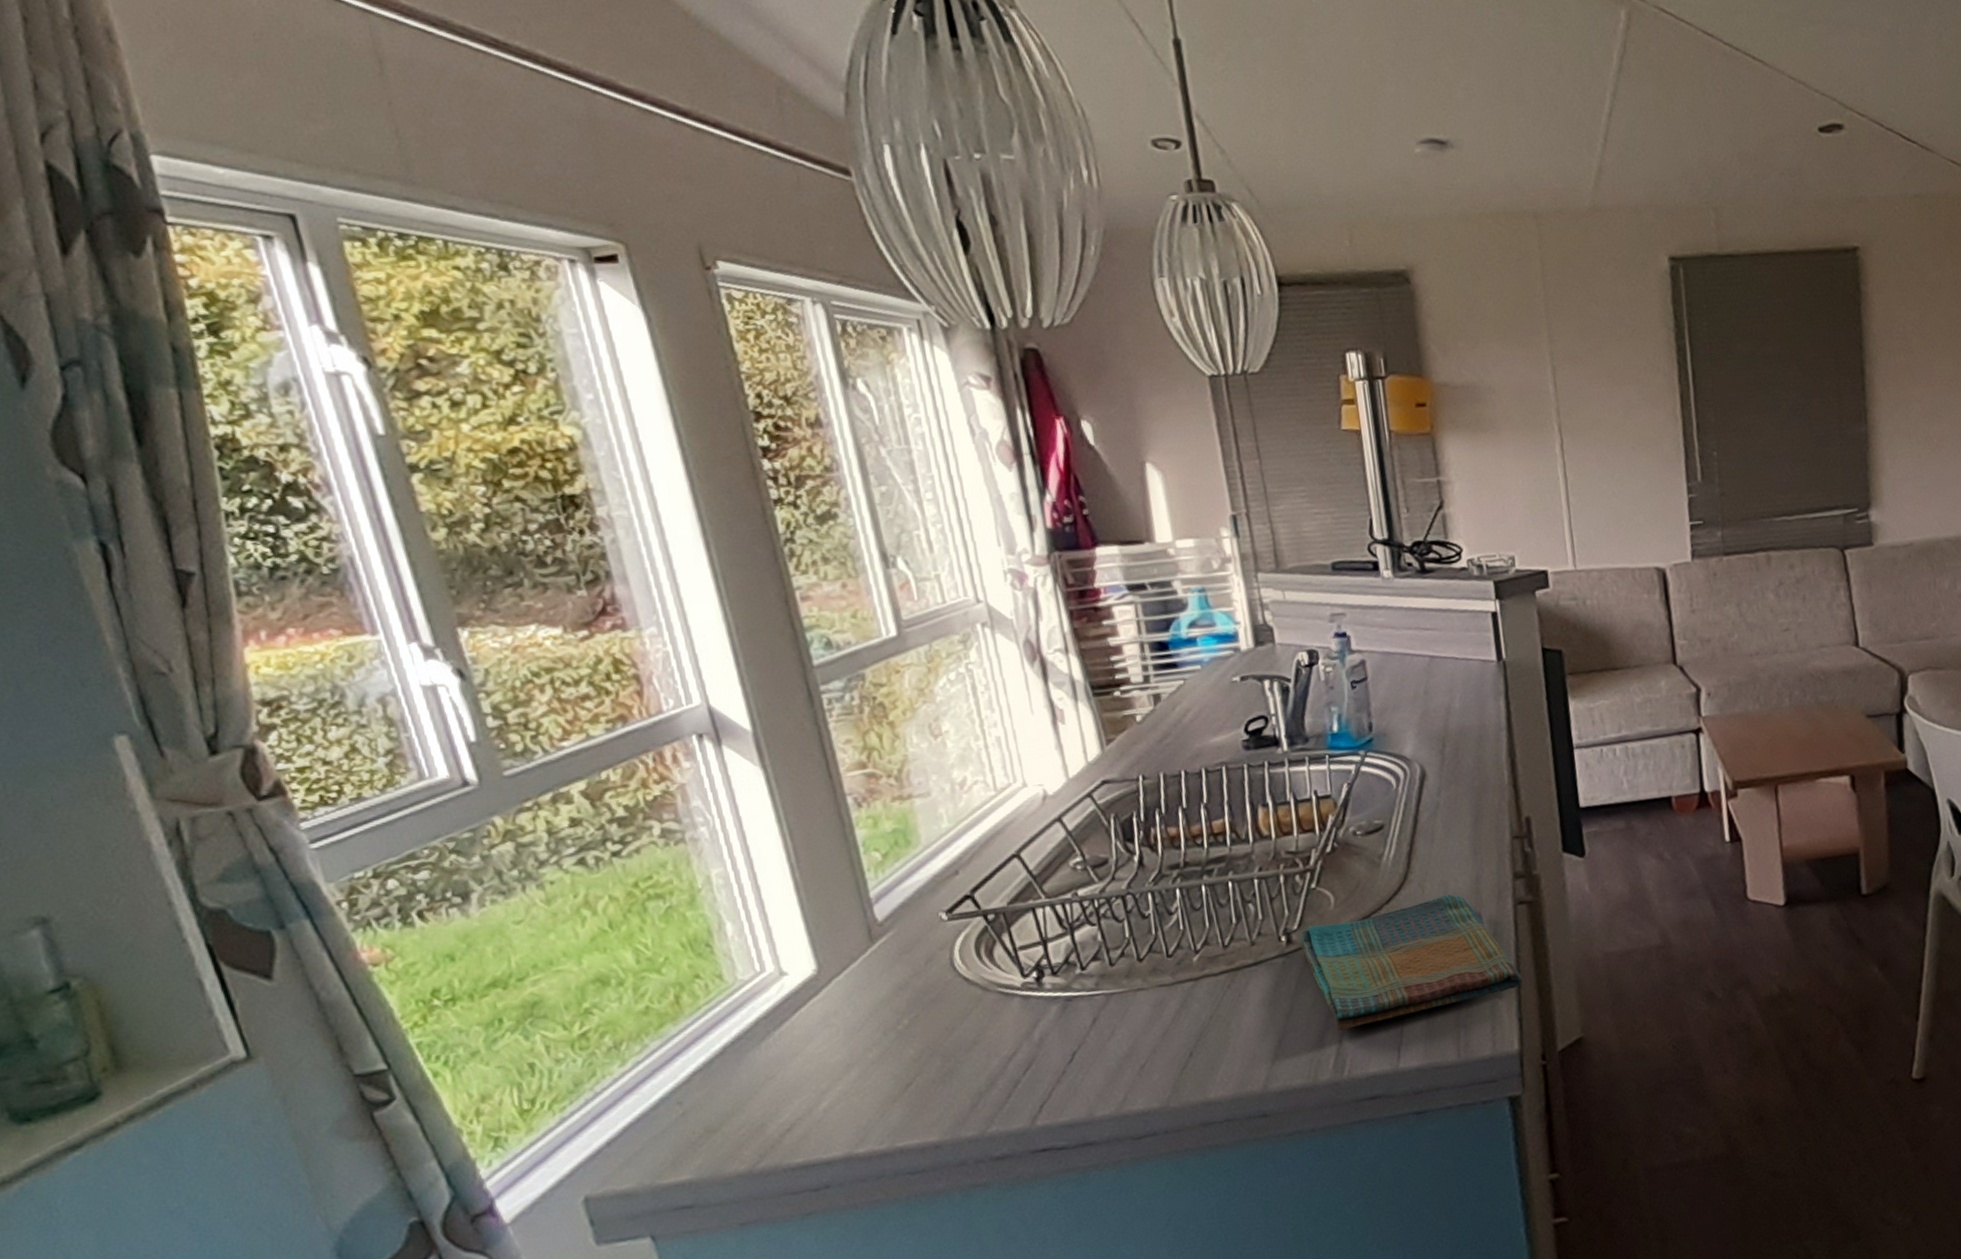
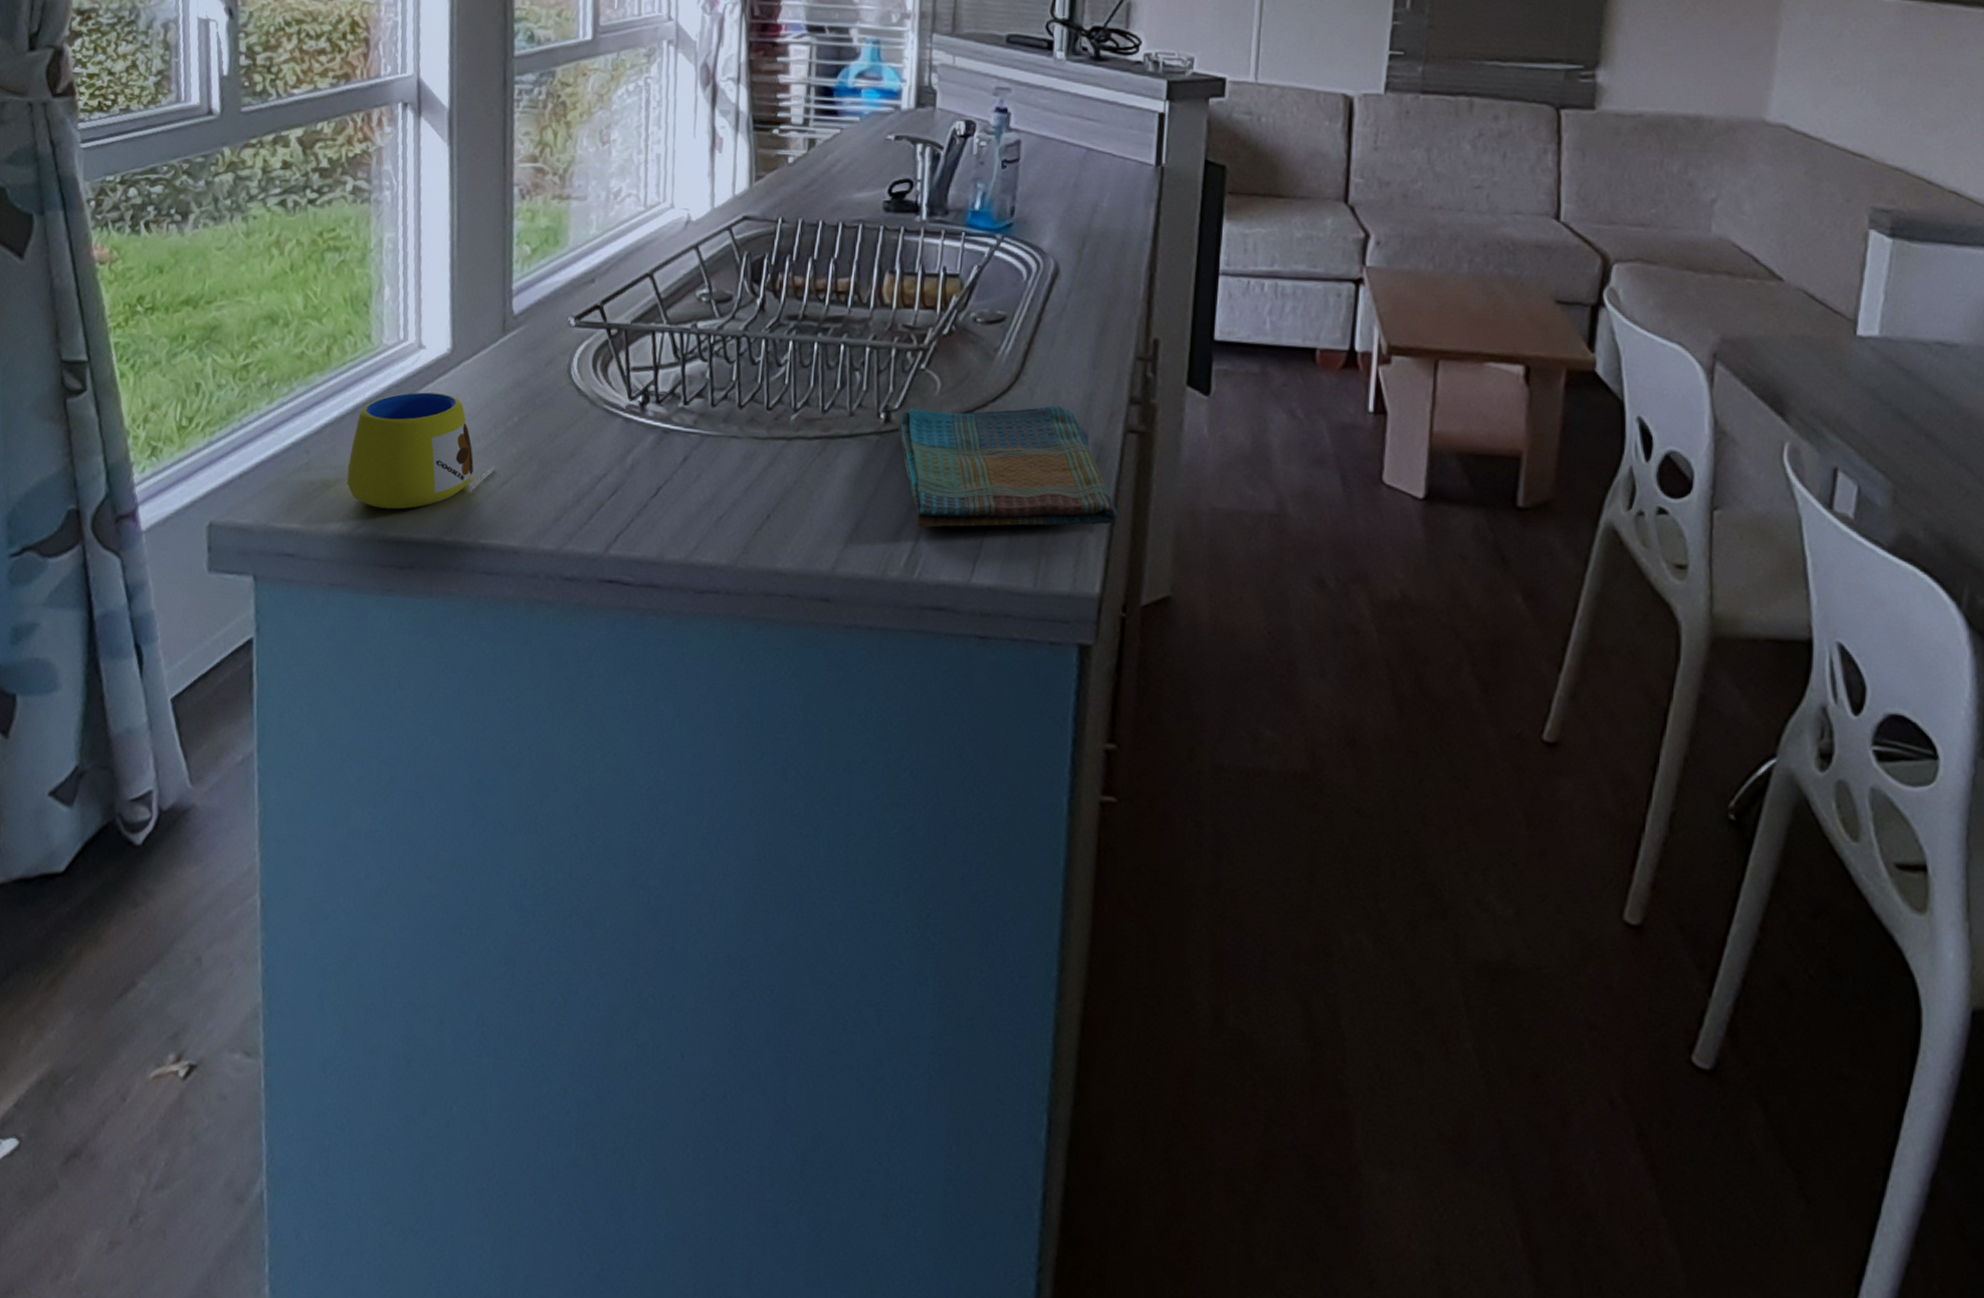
mug: none [729,1013,896,1140] -> present [347,392,495,510]

